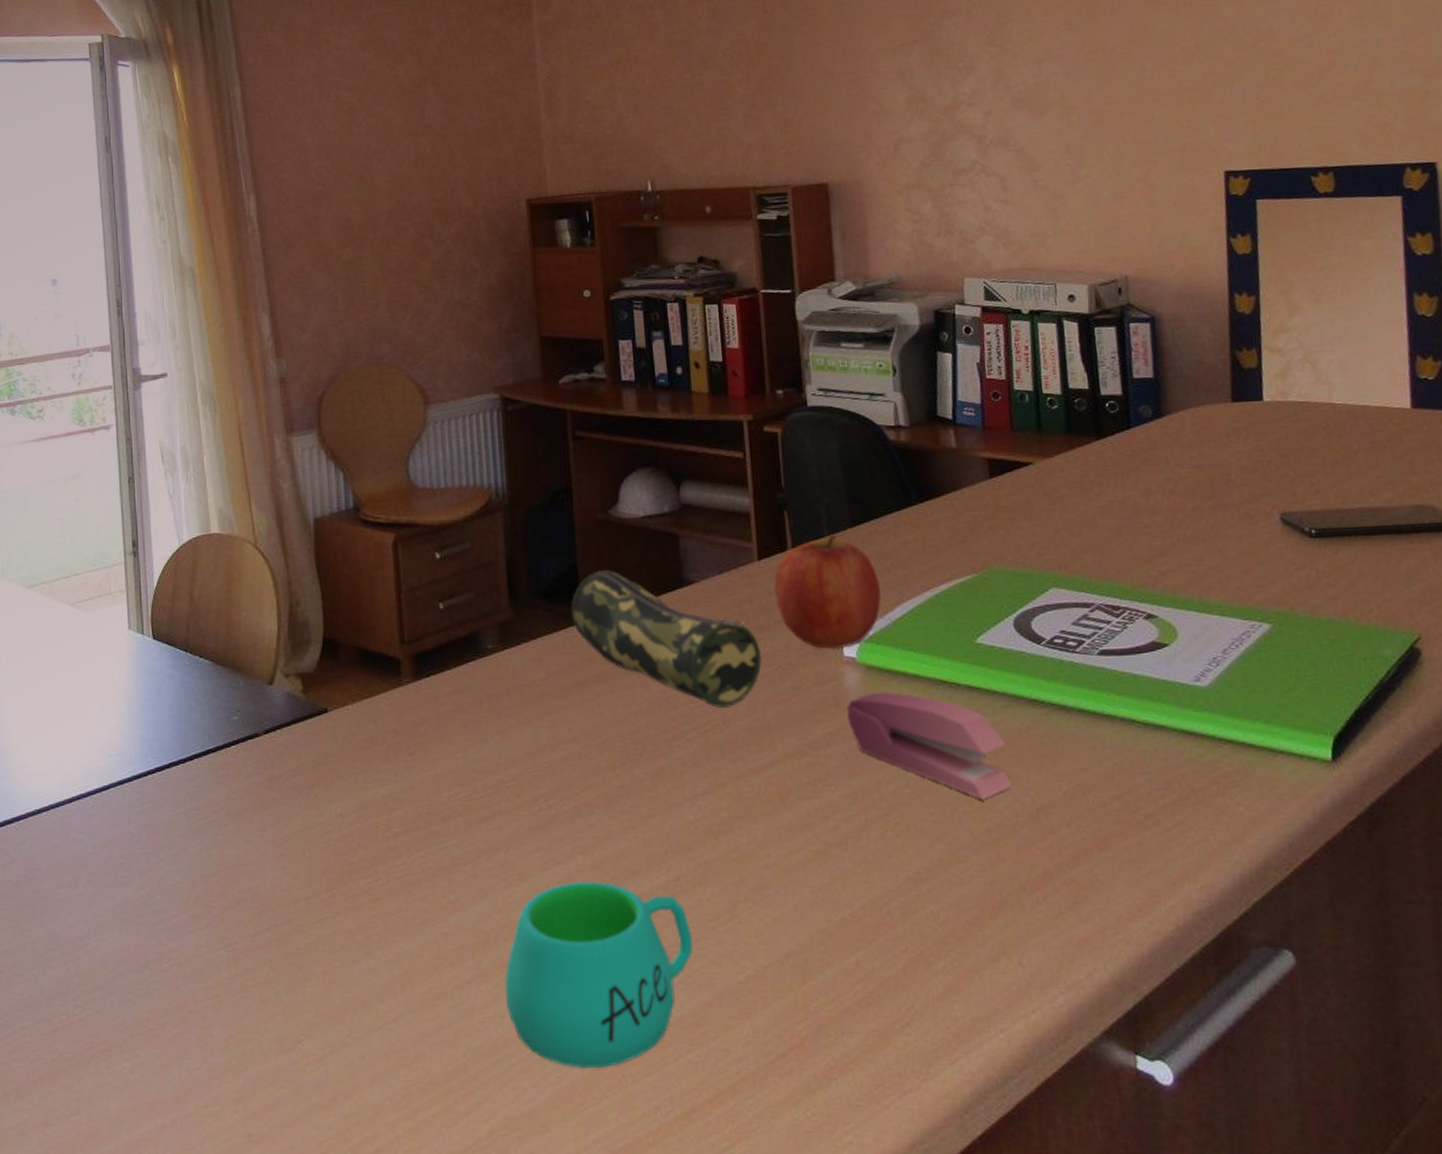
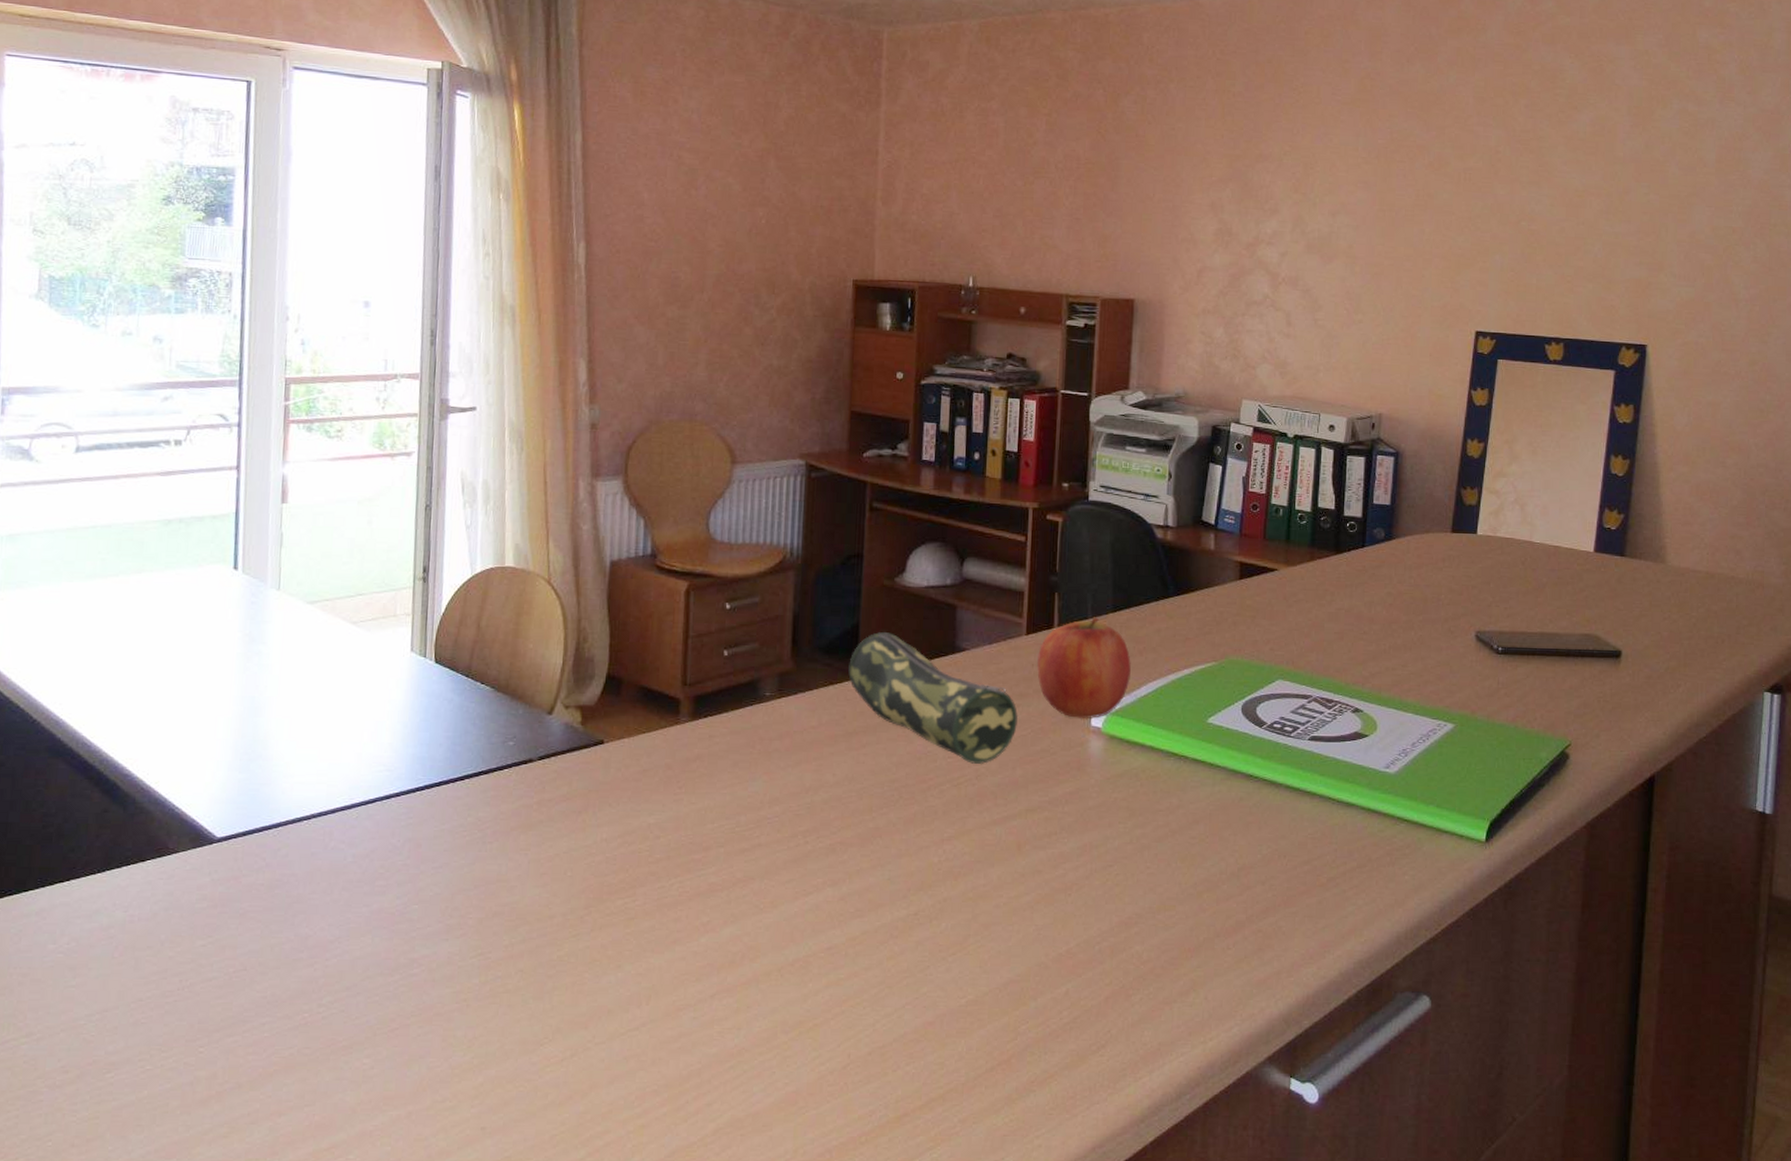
mug: present [505,881,694,1068] -> none [745,911,924,1076]
stapler: present [847,691,1012,800] -> none [1087,759,1221,858]

